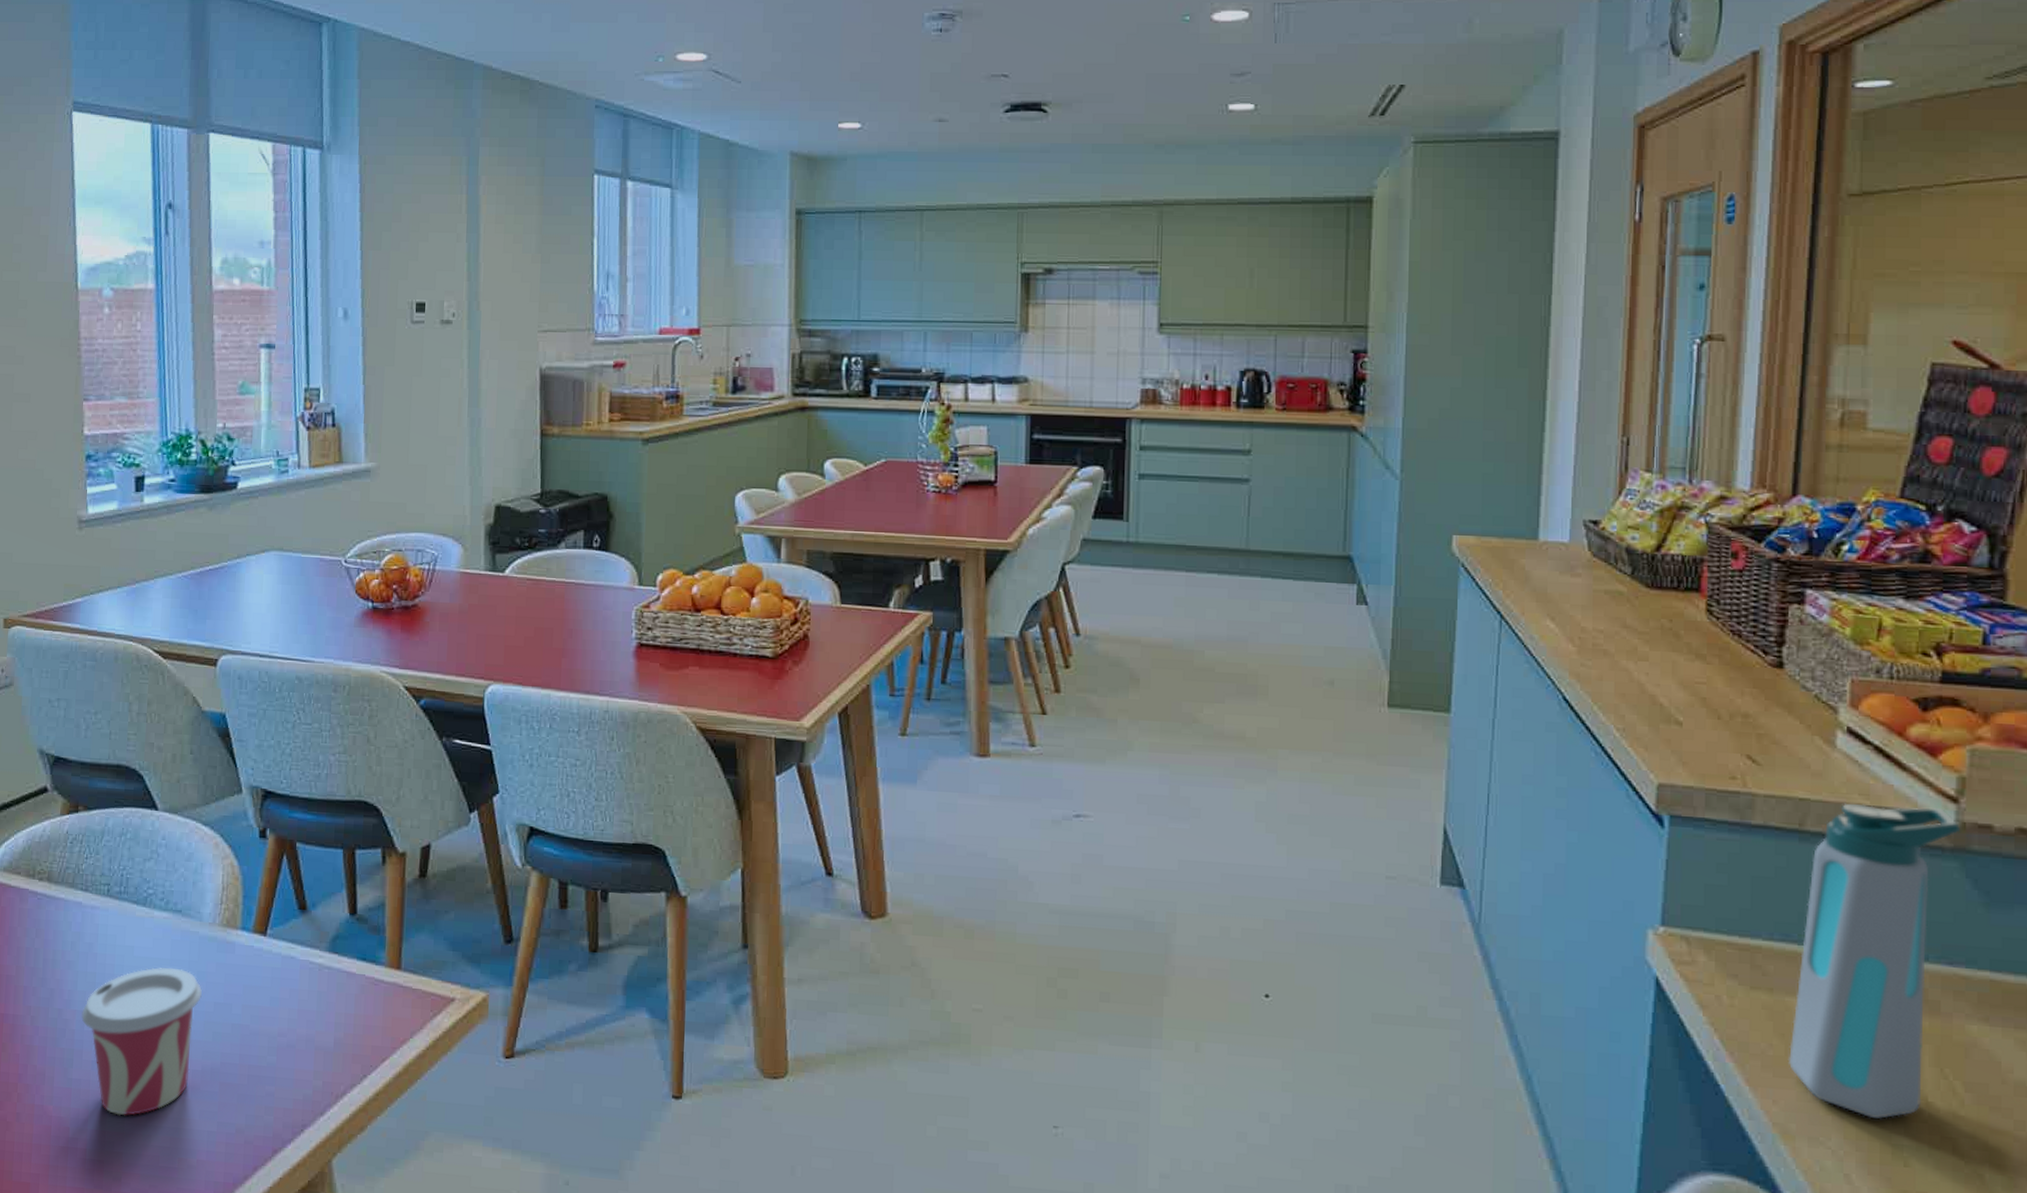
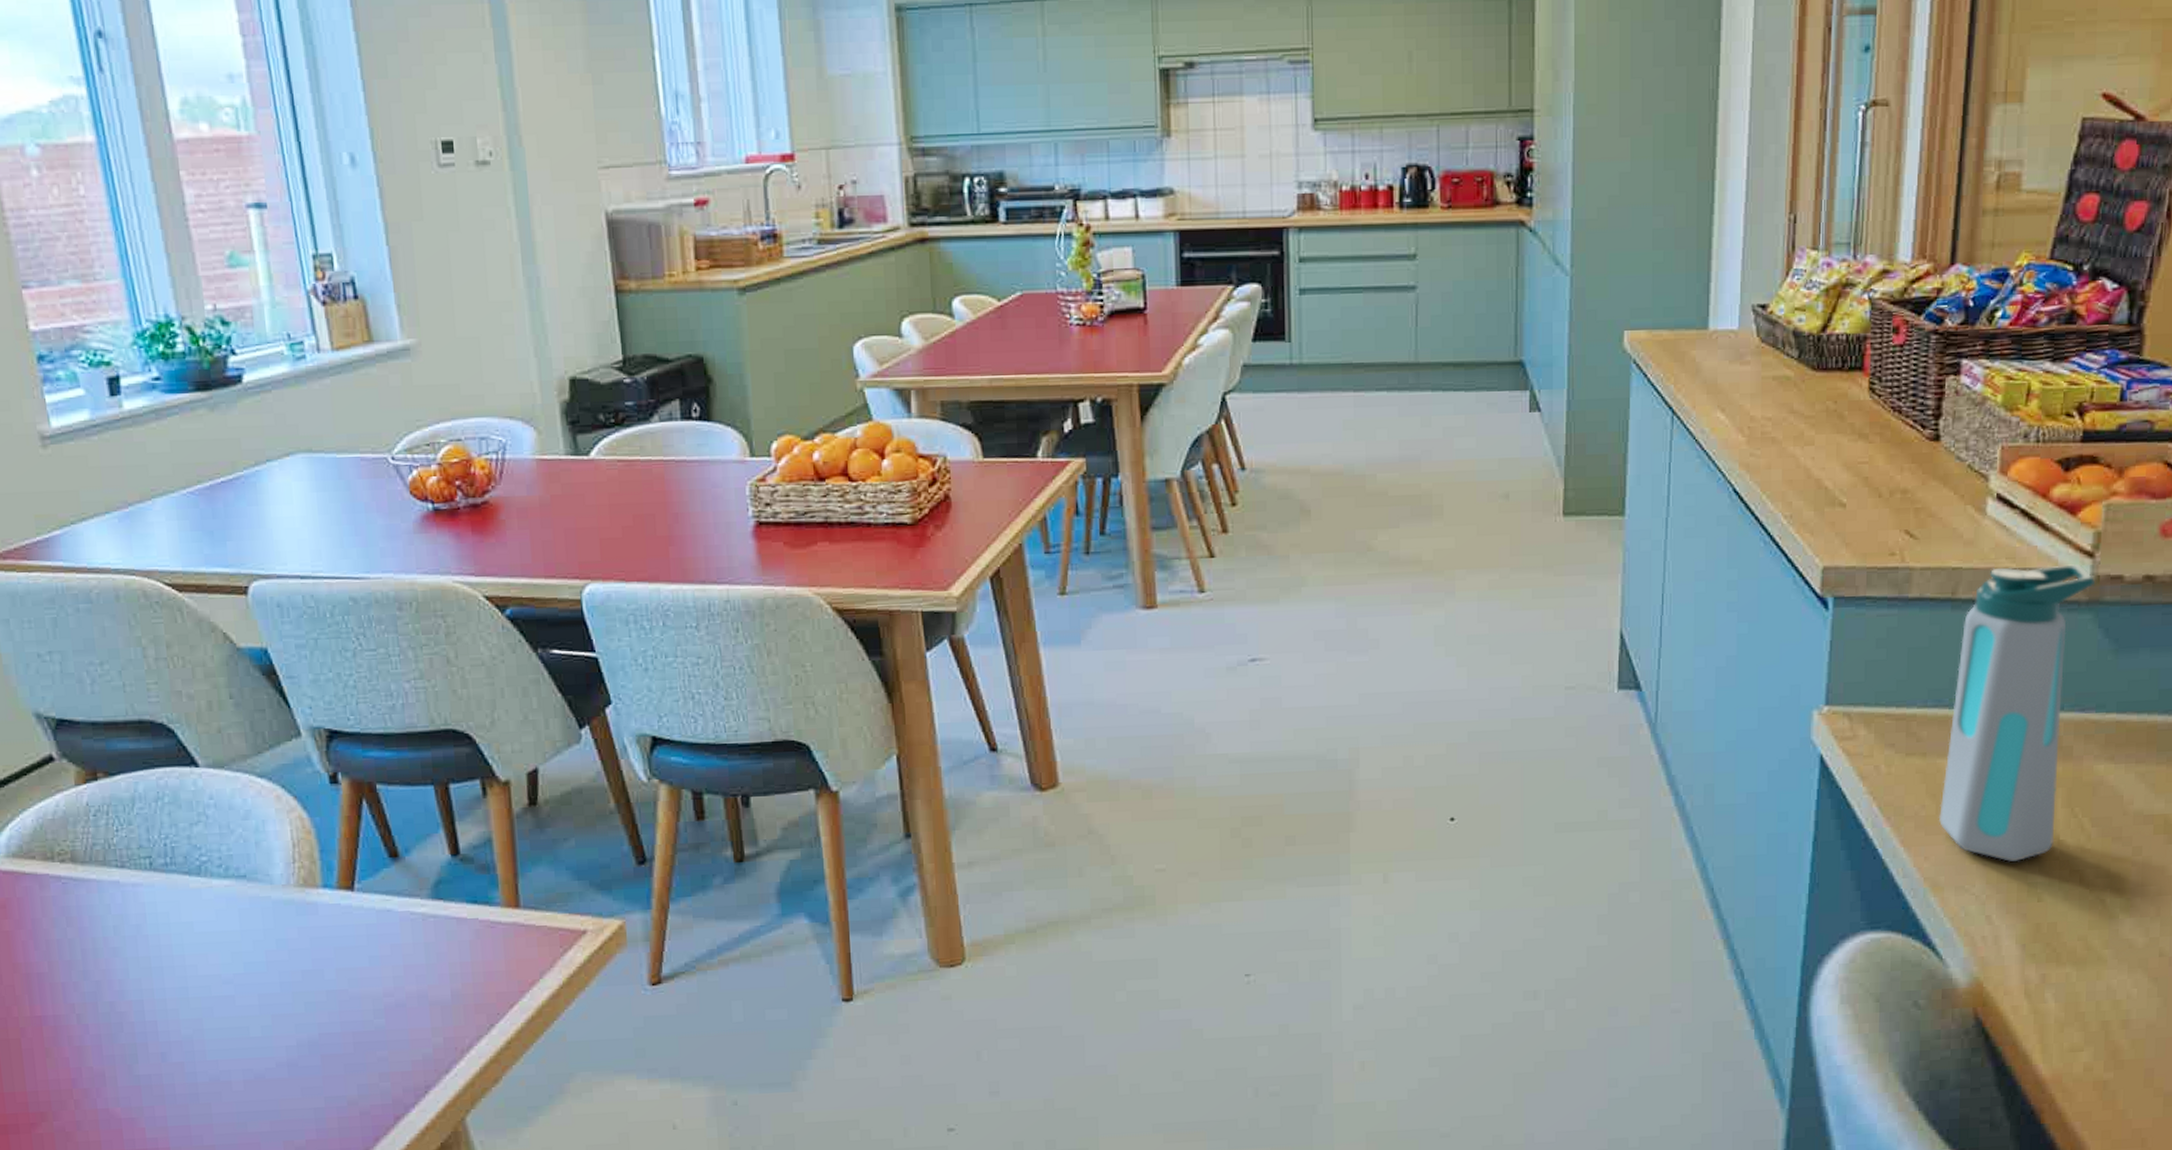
cup: present [81,967,202,1116] -> none [139,939,285,1107]

